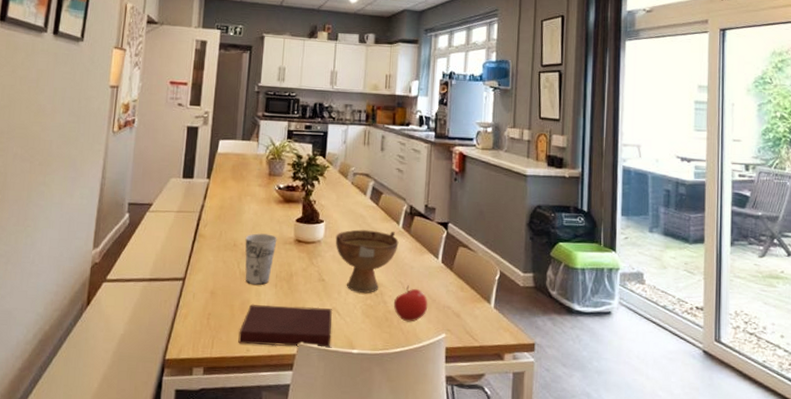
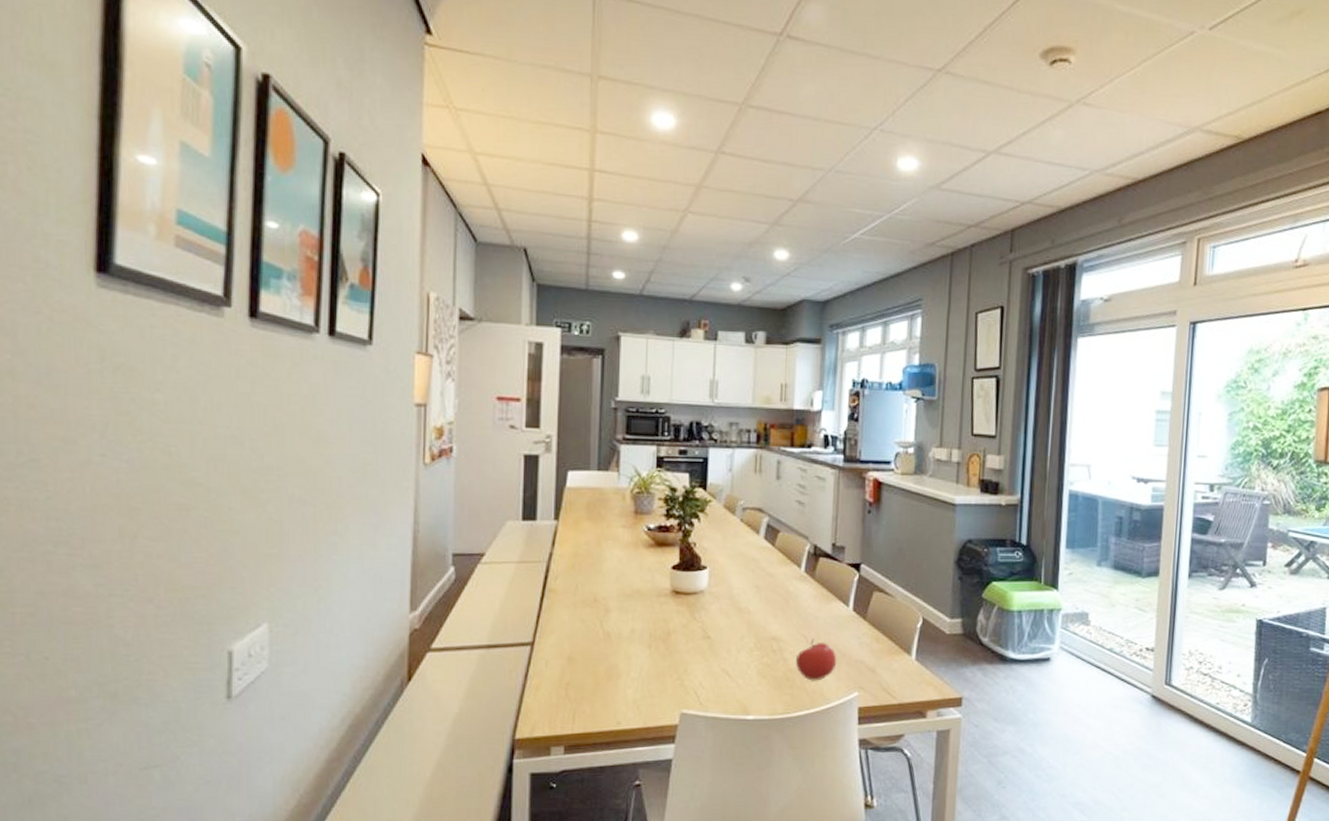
notebook: present [238,303,333,348] -> none [606,669,722,717]
cup: present [245,233,277,286] -> none [608,585,649,647]
ceramic bowl: present [335,229,399,293] -> none [722,576,801,650]

